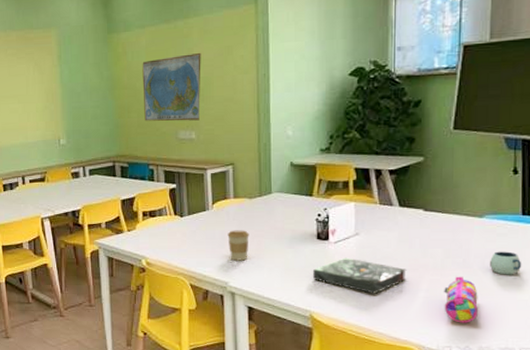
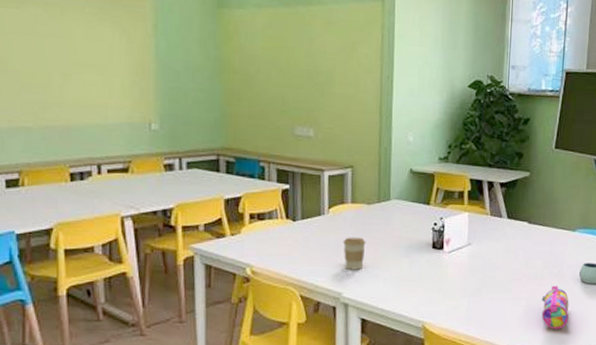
world map: present [142,52,201,121] -> none [256,44,324,117]
book: present [313,257,407,294] -> none [427,267,512,303]

